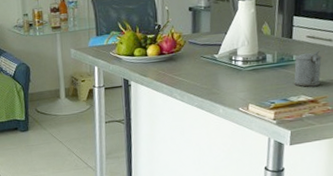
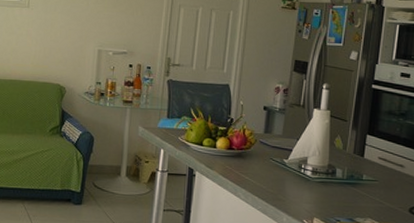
beer stein: present [293,51,322,87] -> none [360,174,391,211]

